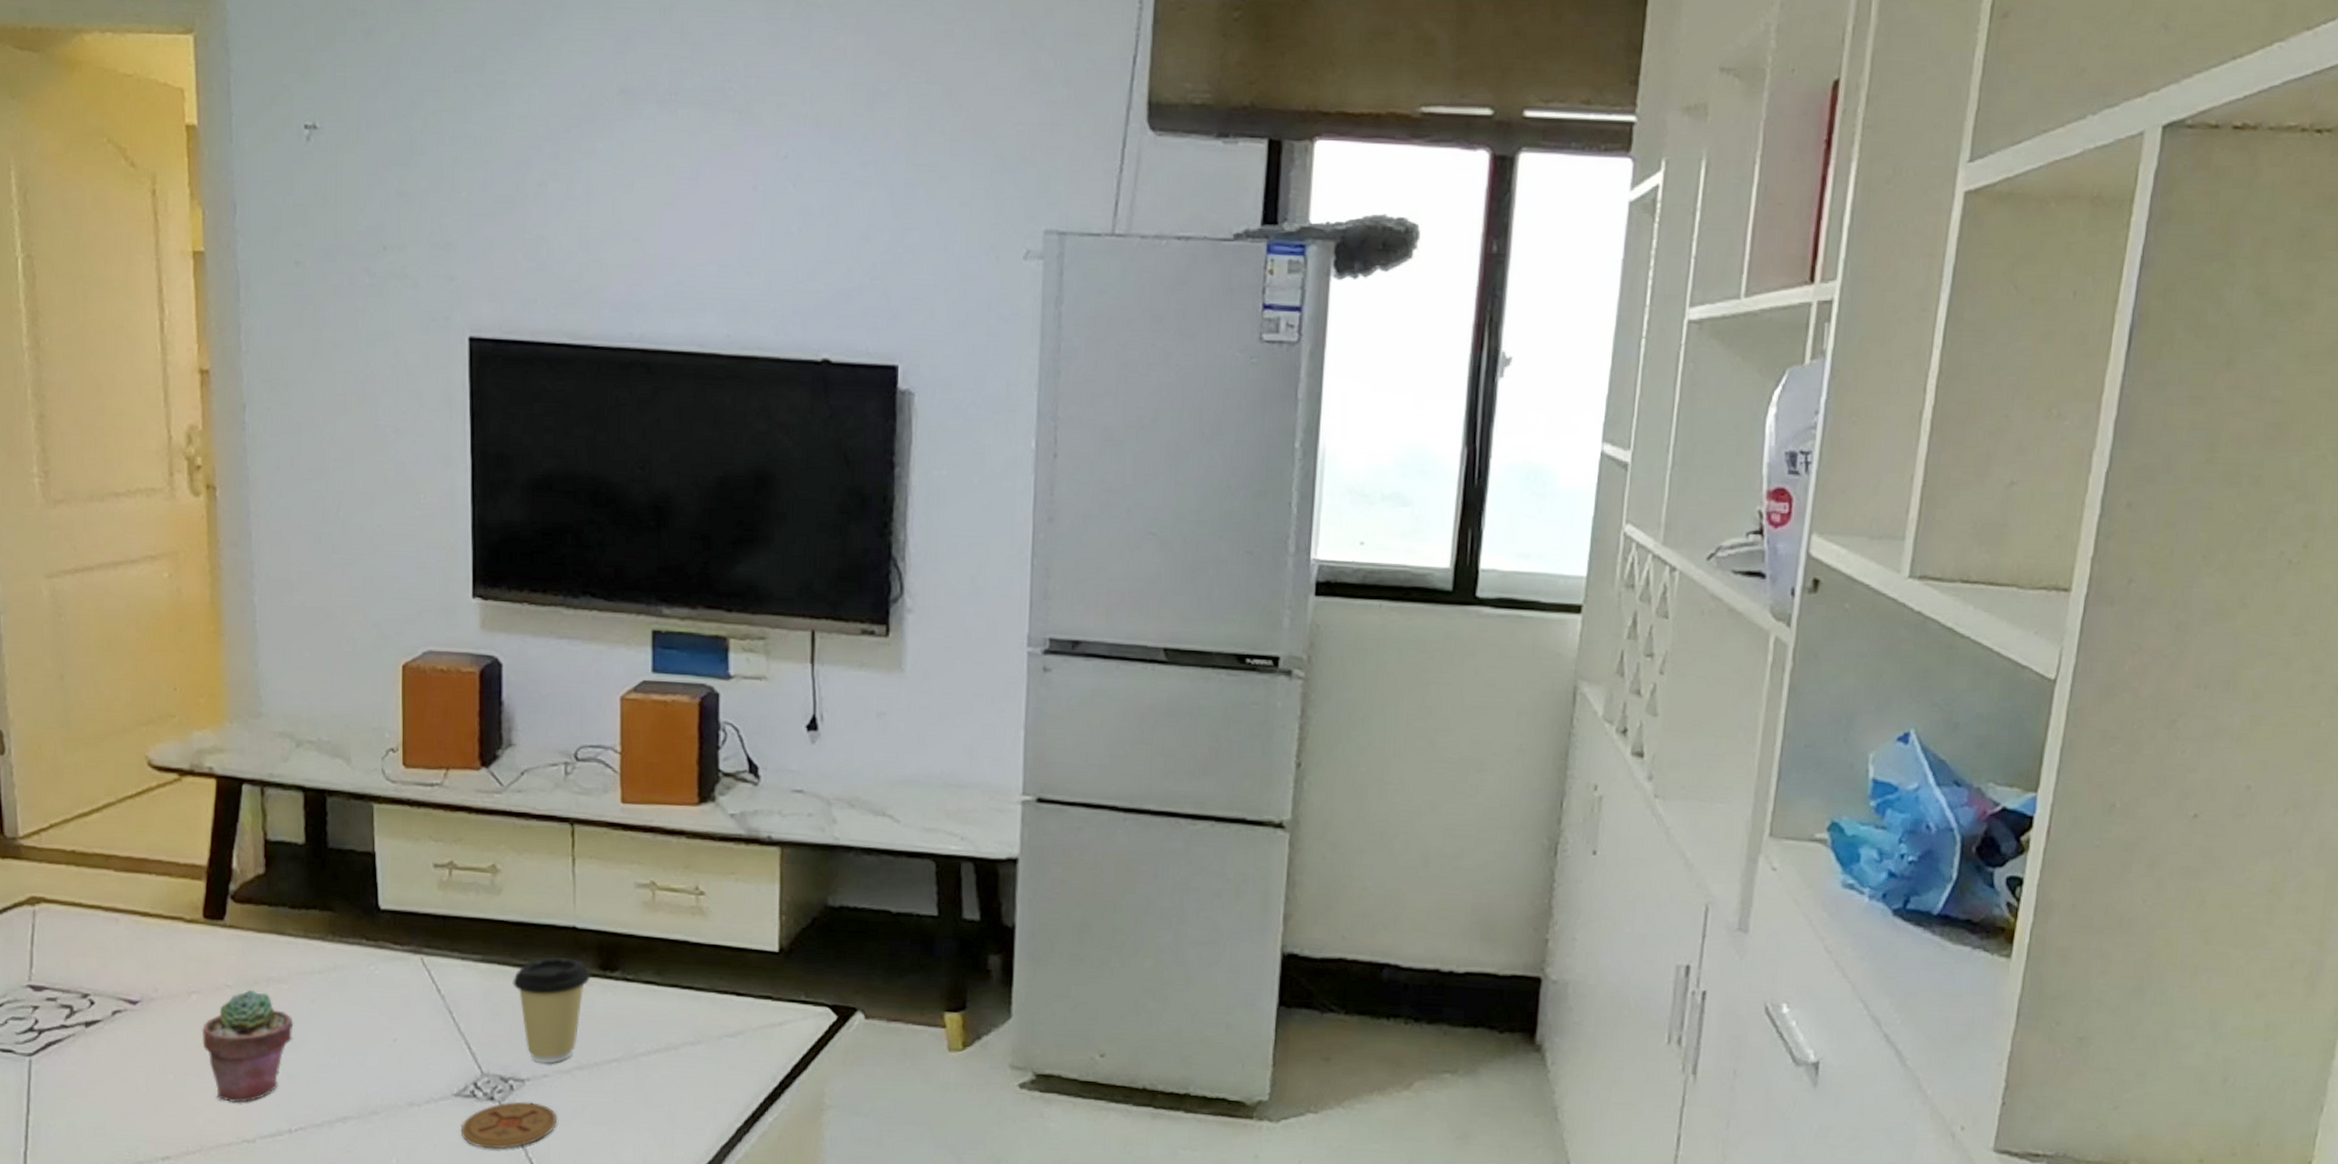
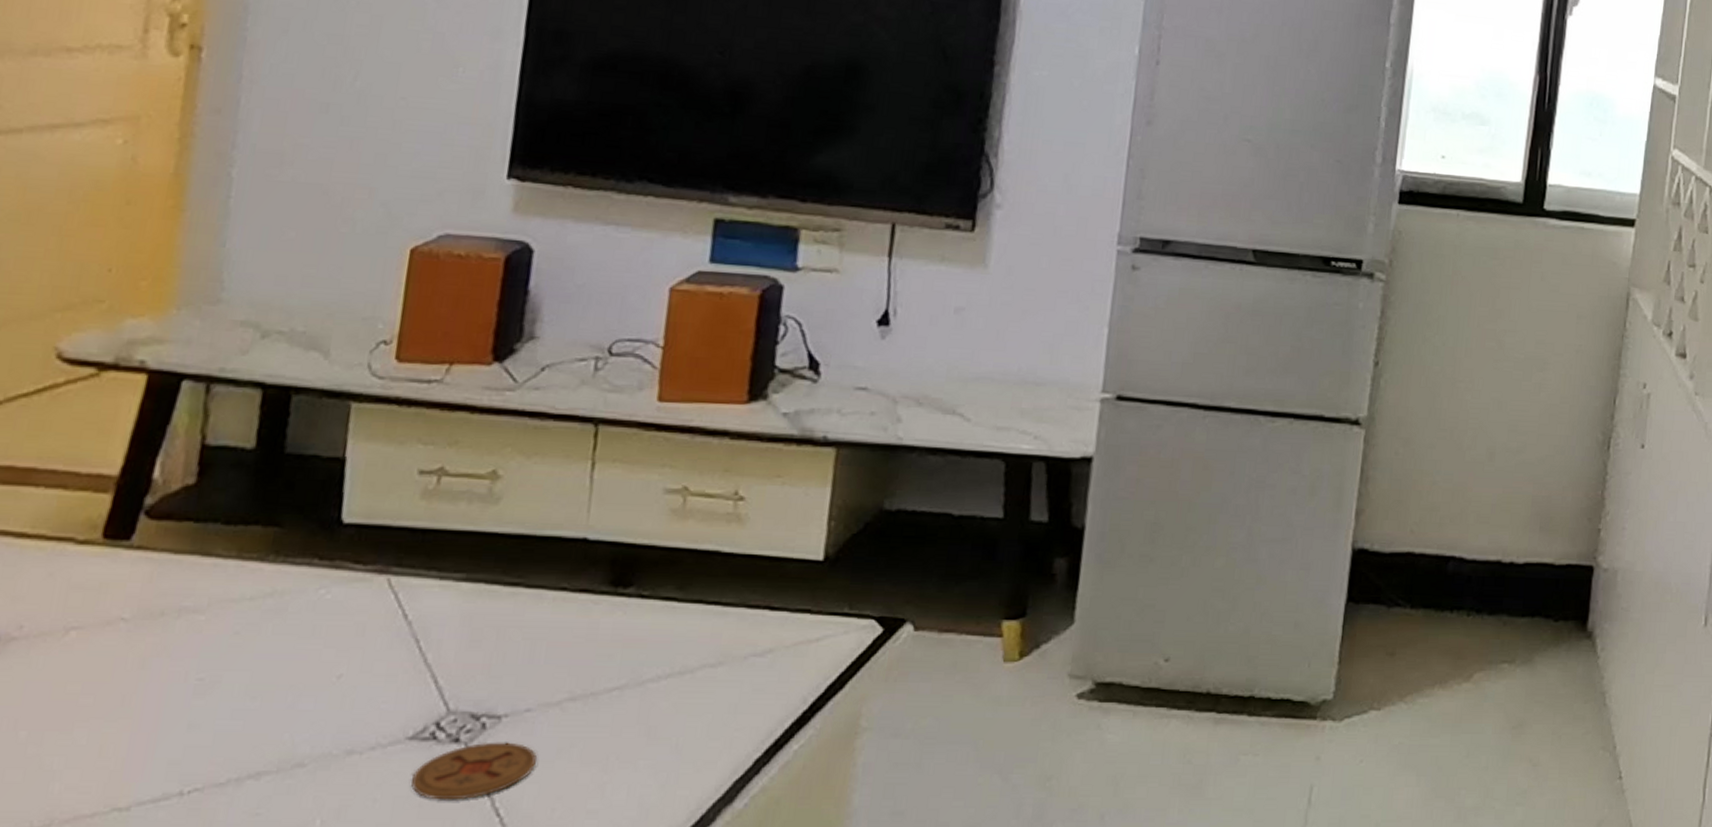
potted succulent: present [201,989,294,1103] -> none [75,622,207,763]
coffee cup: present [513,957,591,1064] -> none [500,572,599,696]

